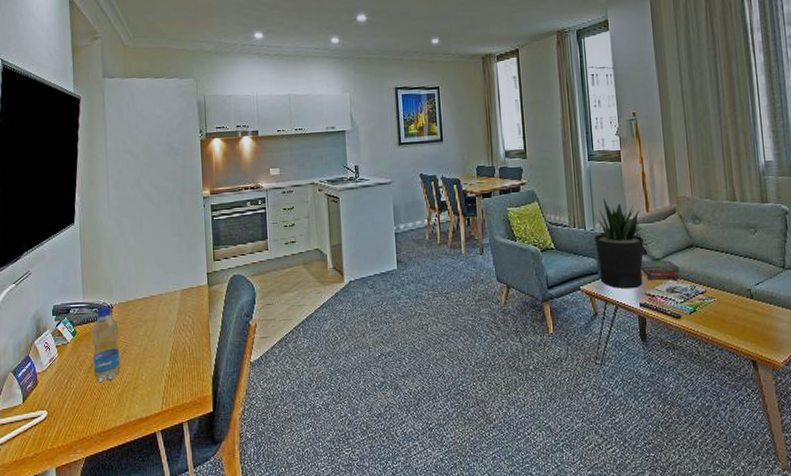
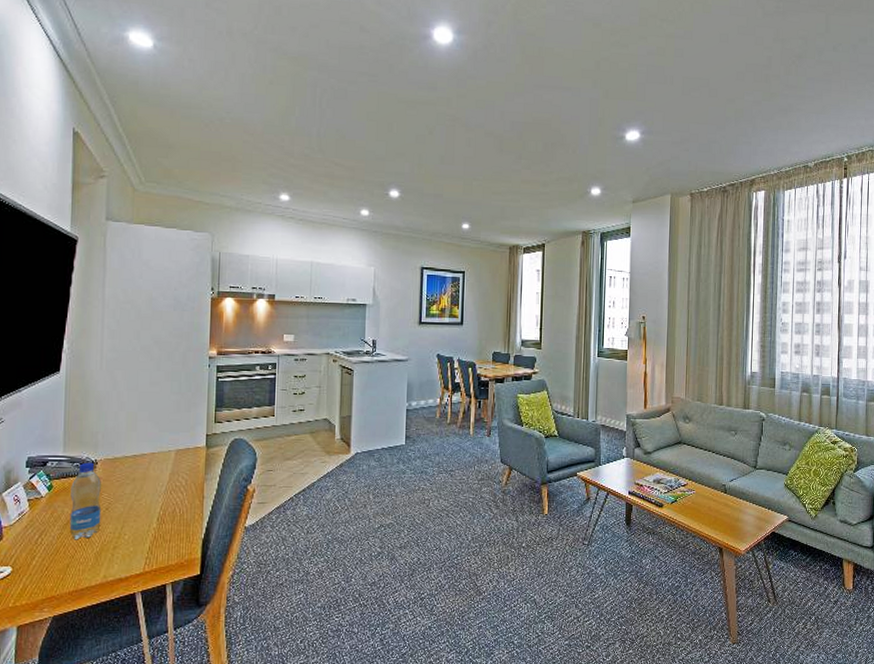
planter: present [594,198,644,289] -> none [595,393,639,478]
books: present [640,260,680,281] -> none [633,453,667,472]

